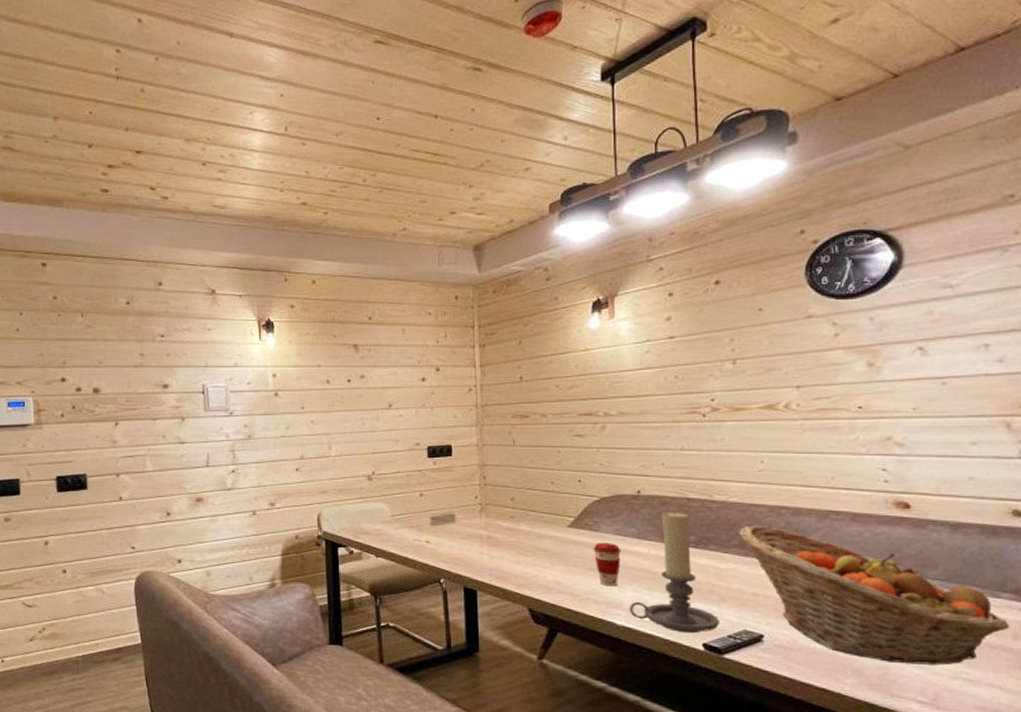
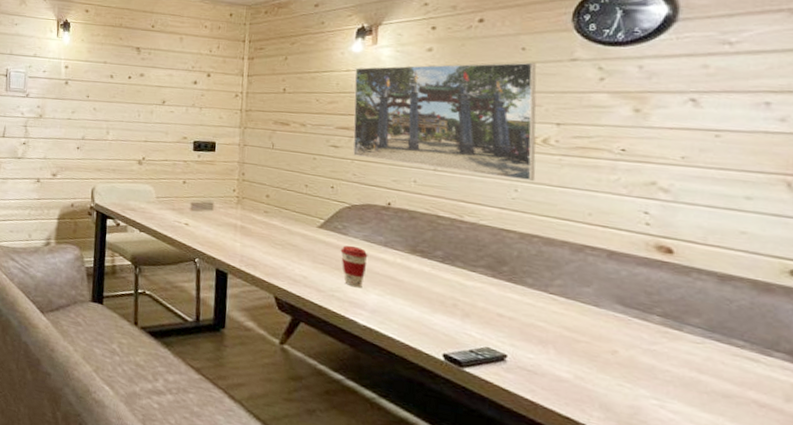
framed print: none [593,323,780,451] -> present [353,62,537,182]
candle holder: present [629,511,720,634] -> none [372,226,462,344]
fruit basket: present [737,525,1009,665] -> none [486,249,781,416]

